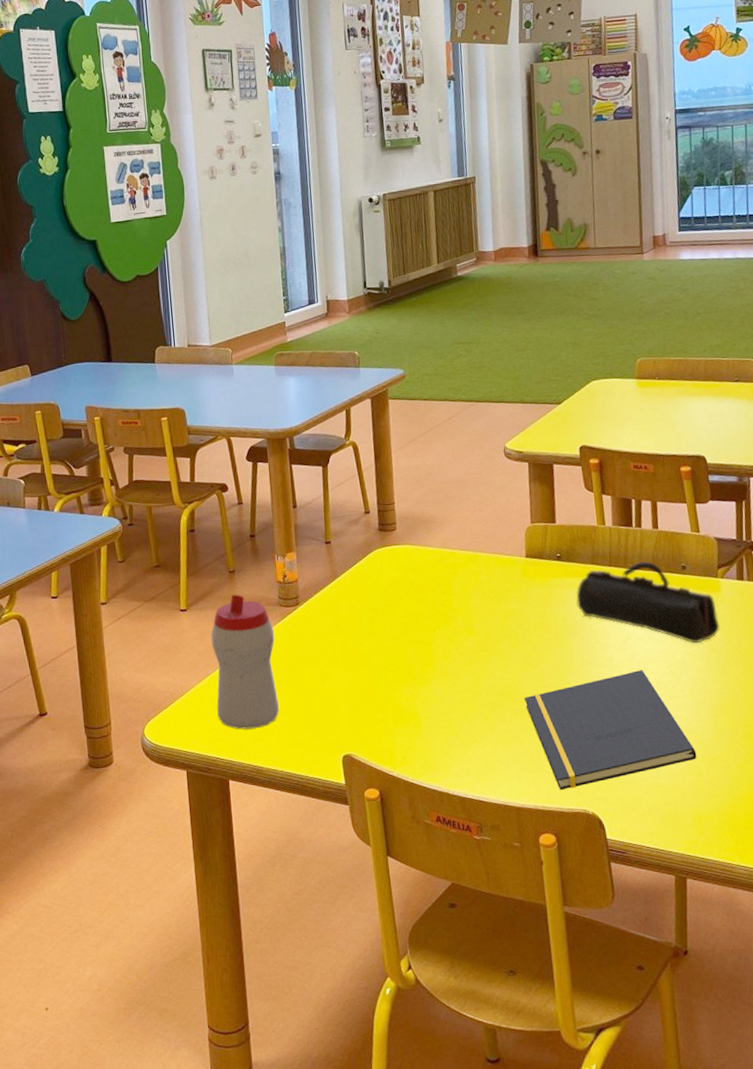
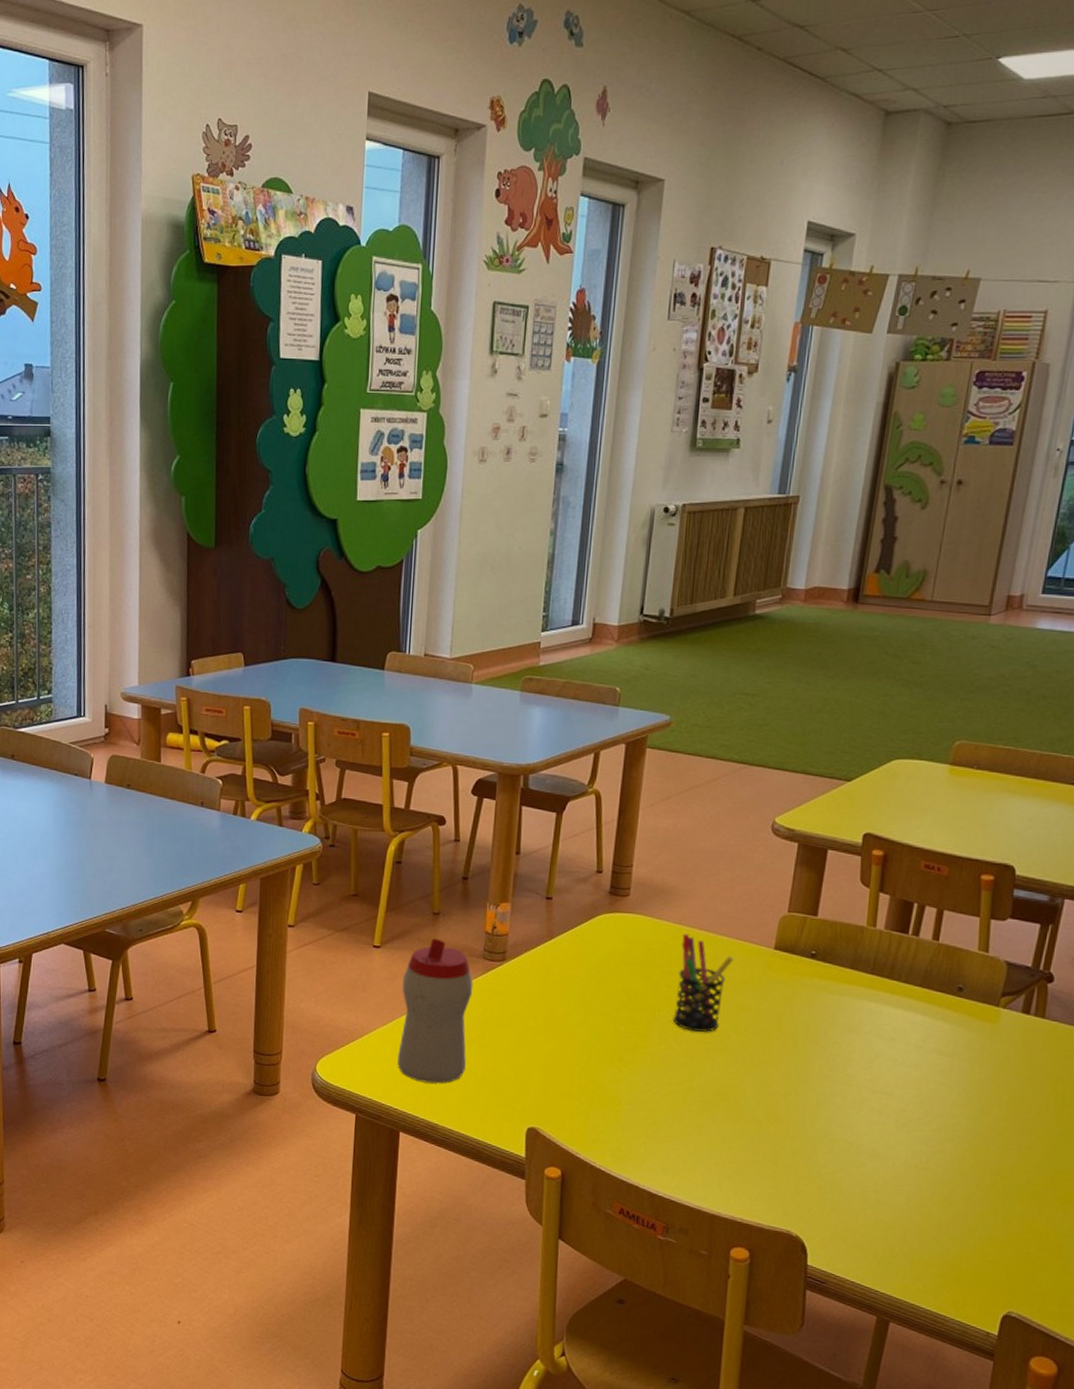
pen holder: none [446,555,494,642] -> present [673,933,734,1032]
notepad: present [523,670,697,791] -> none [741,1093,931,1207]
pencil case: present [576,561,720,643] -> none [824,975,991,1075]

